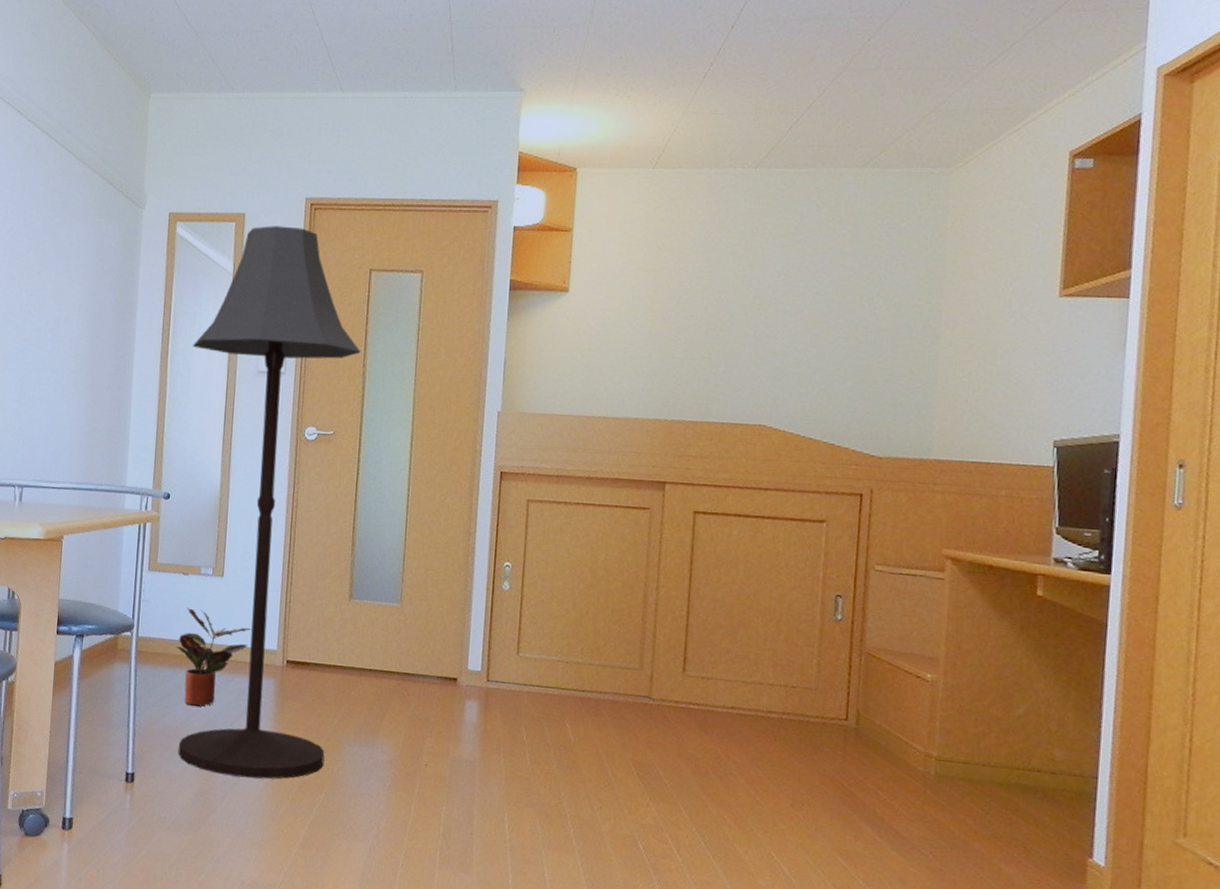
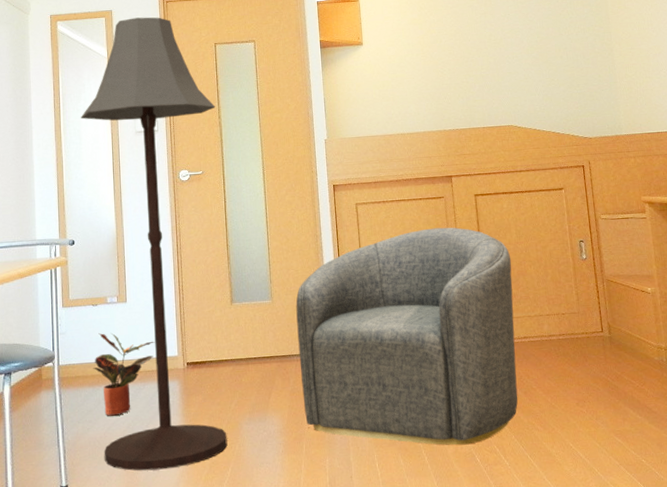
armchair: none [423,546,732,826] -> present [296,227,518,446]

